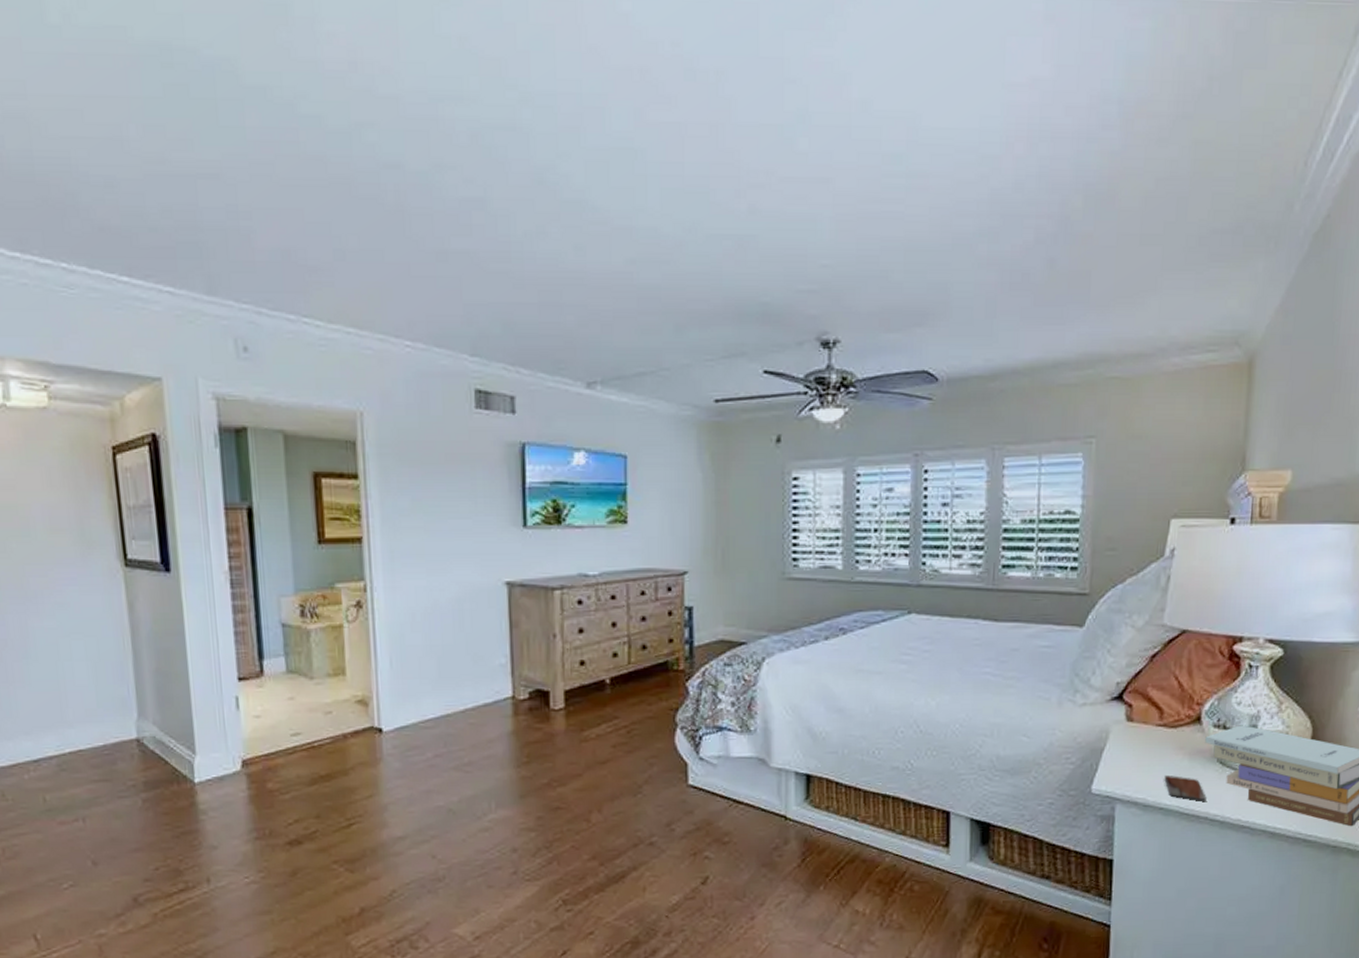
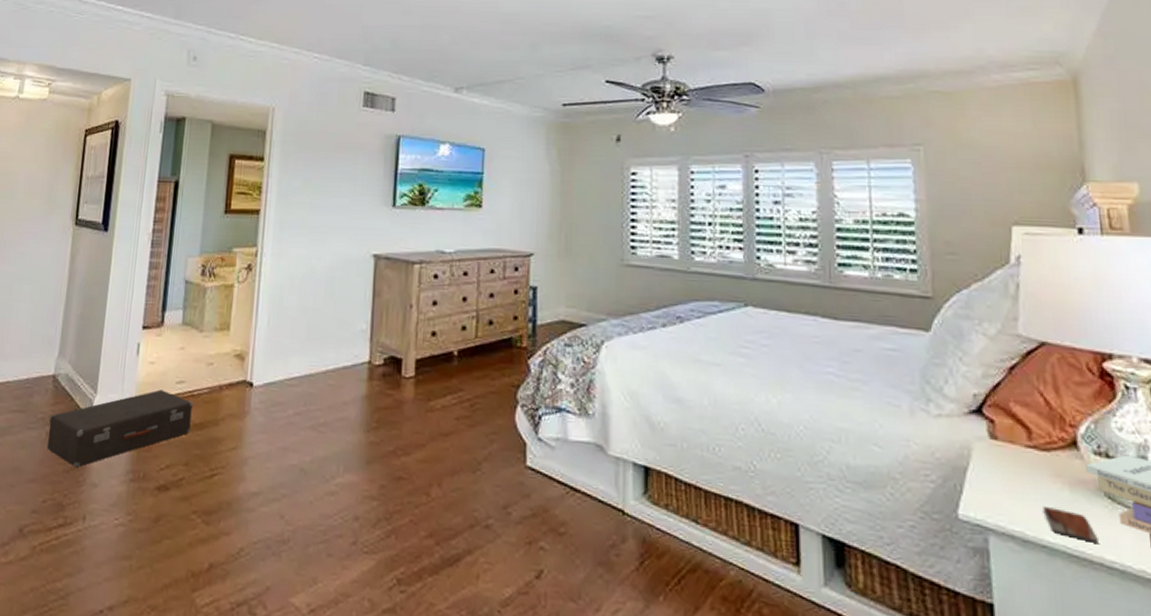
suitcase: none [143,744,316,832] -> present [46,389,194,468]

